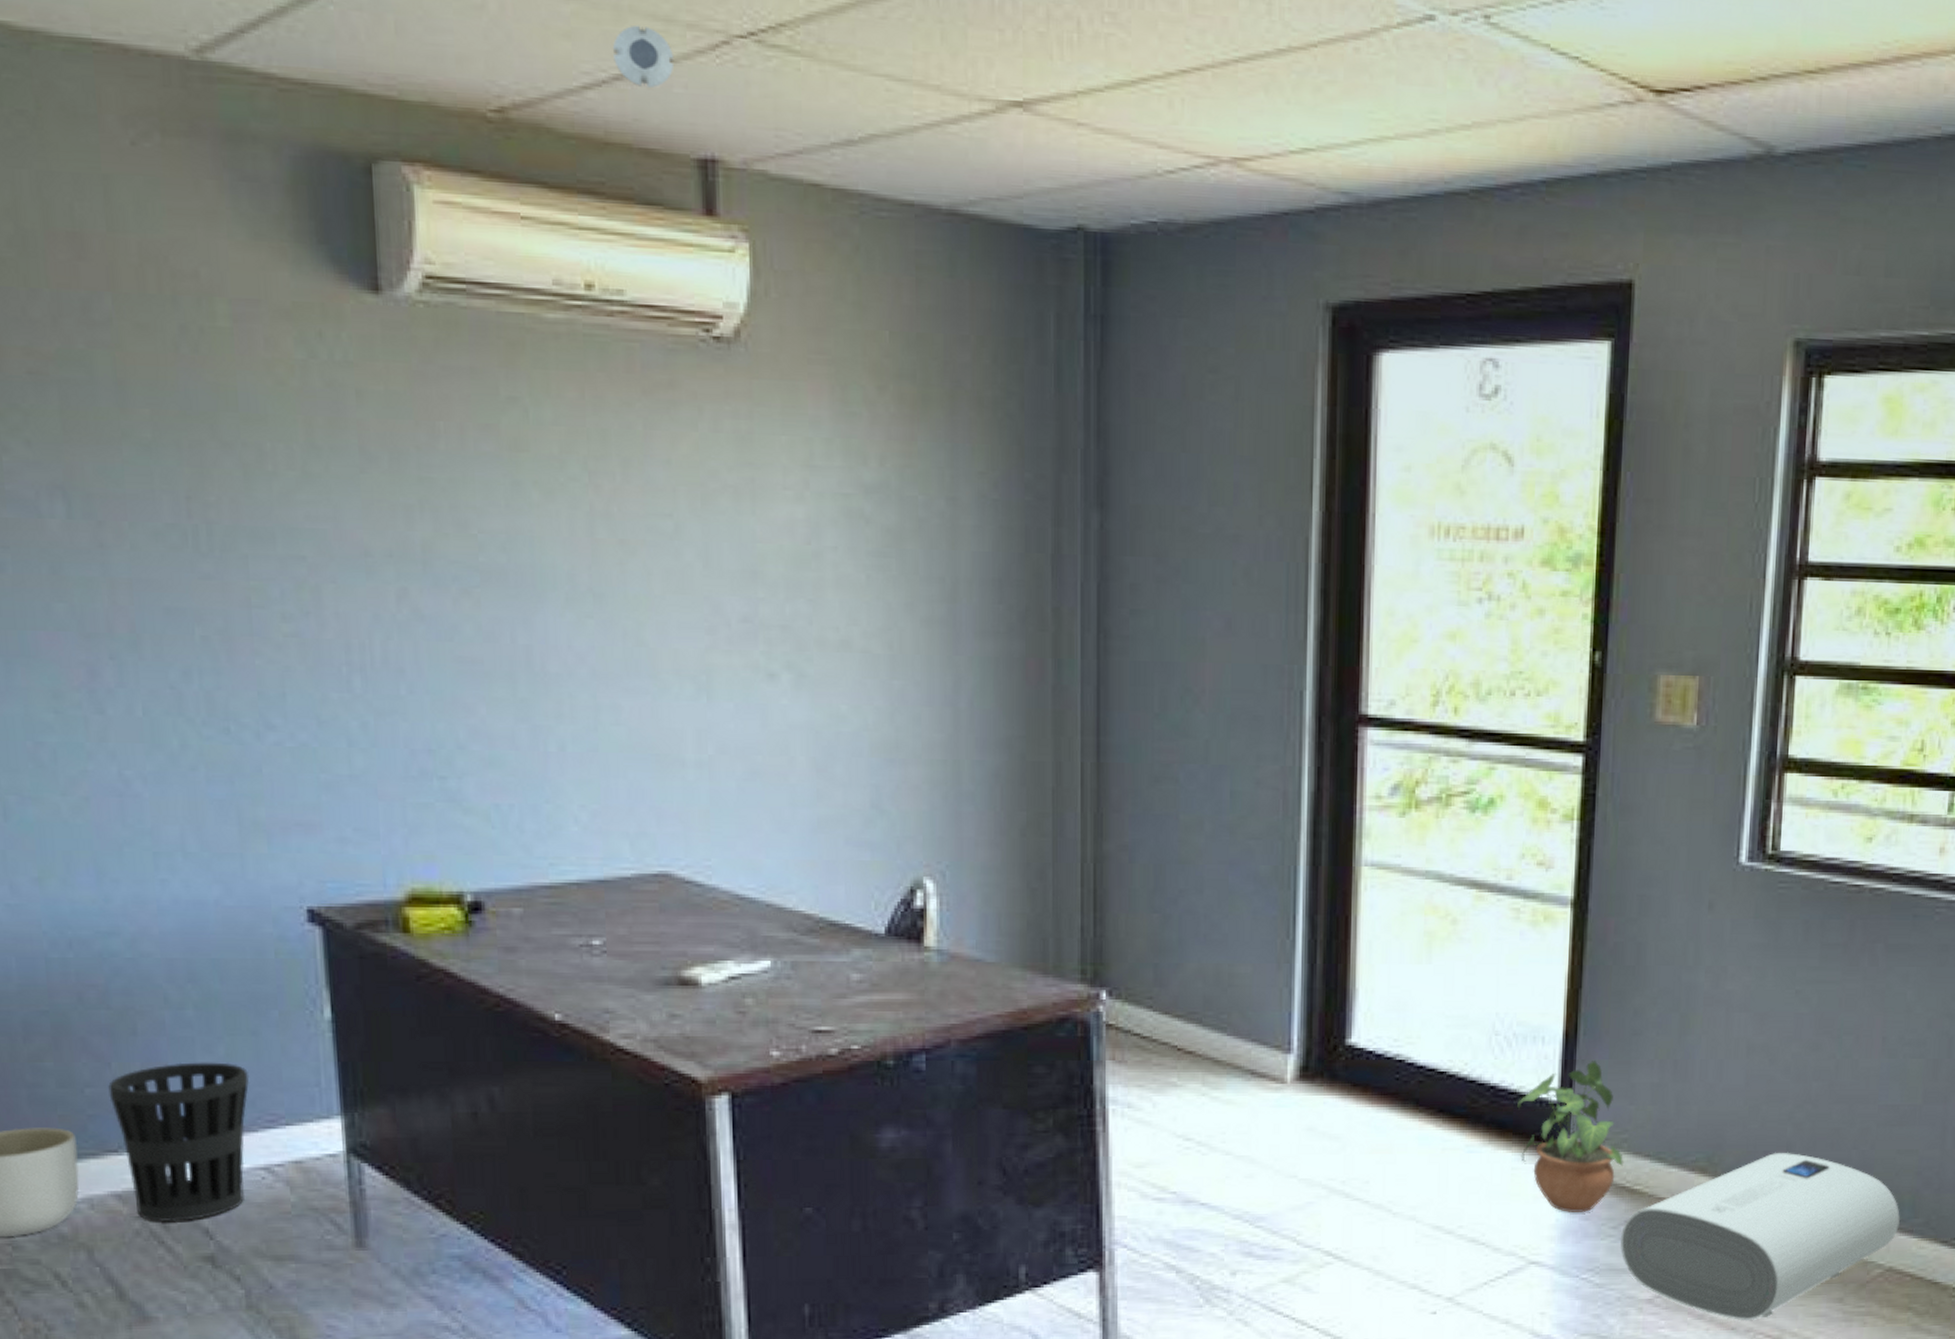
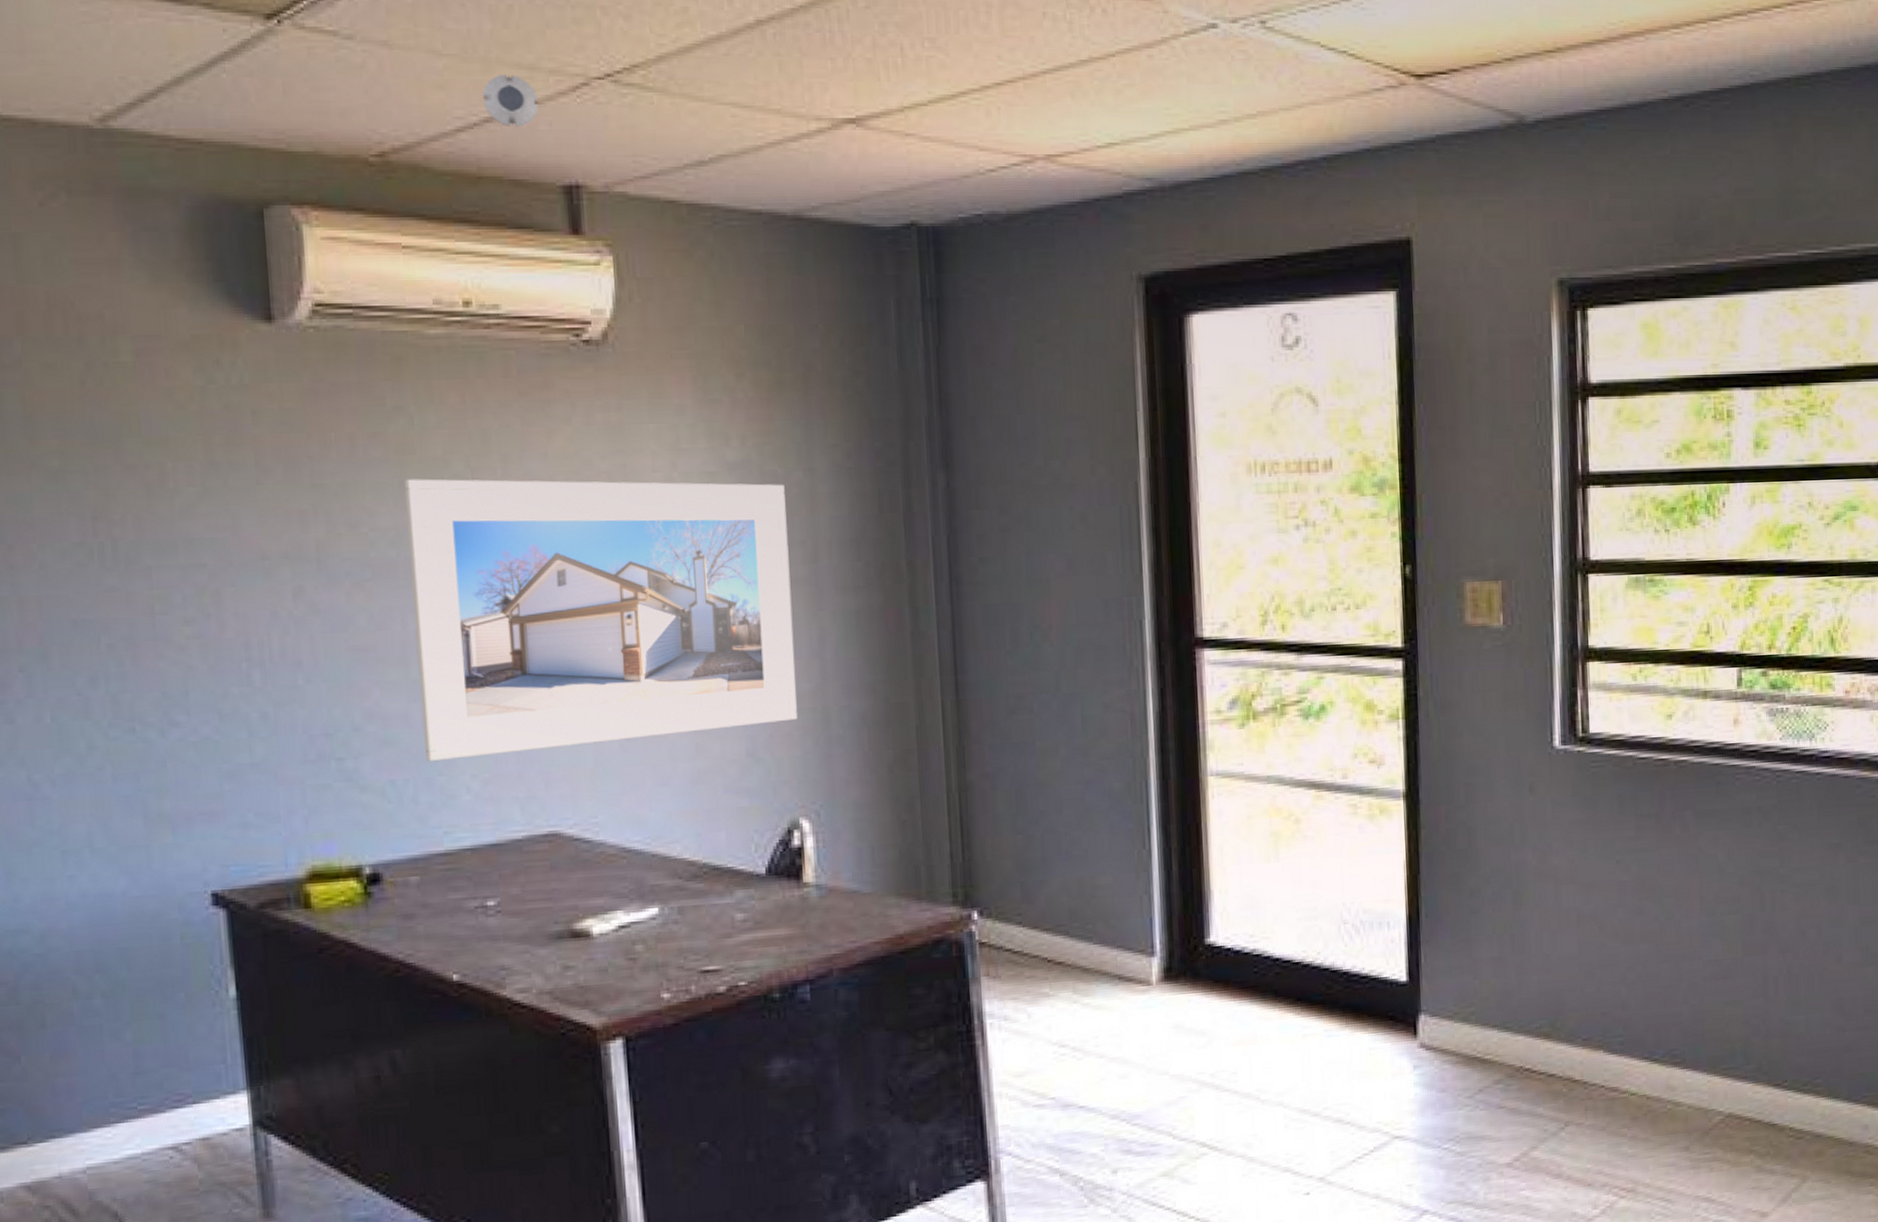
wastebasket: present [108,1062,250,1223] -> none [17,1047,158,1210]
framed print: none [516,479,927,788] -> present [404,478,797,762]
potted plant: present [1517,1061,1623,1212] -> none [1369,940,1473,1086]
water heater: present [1620,1152,1900,1321] -> none [1477,1012,1734,1177]

